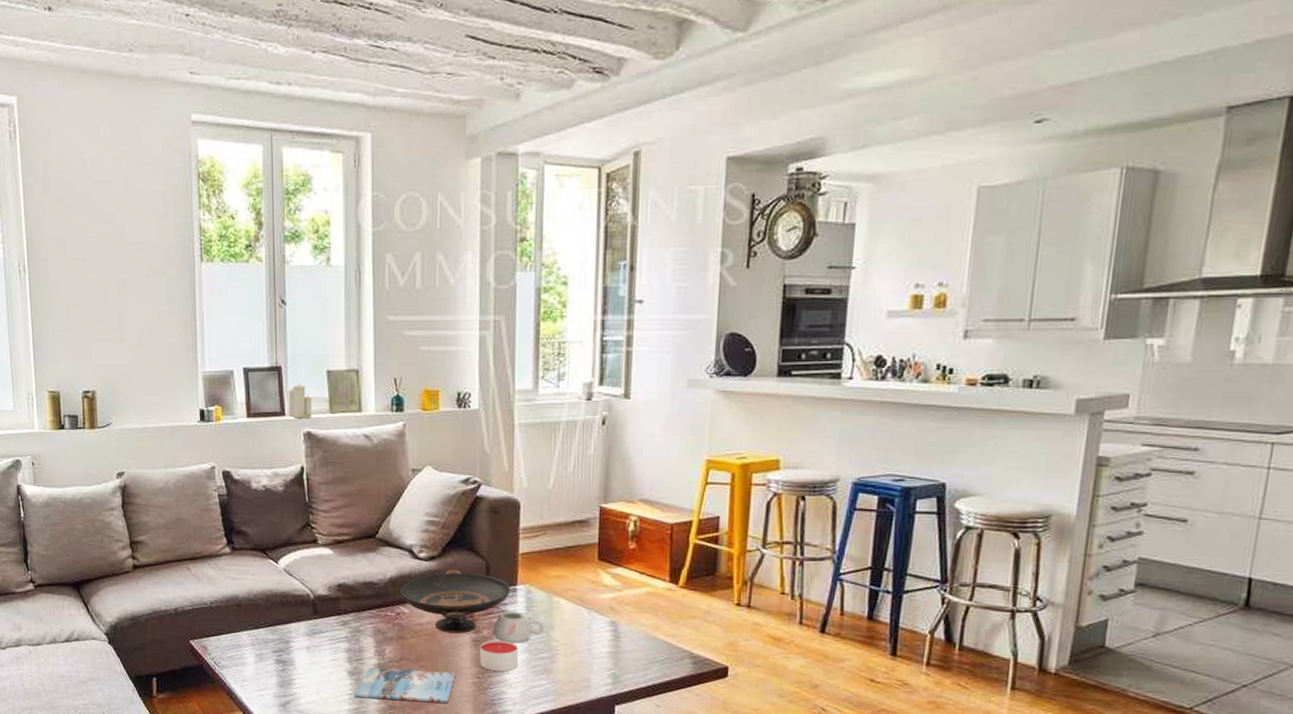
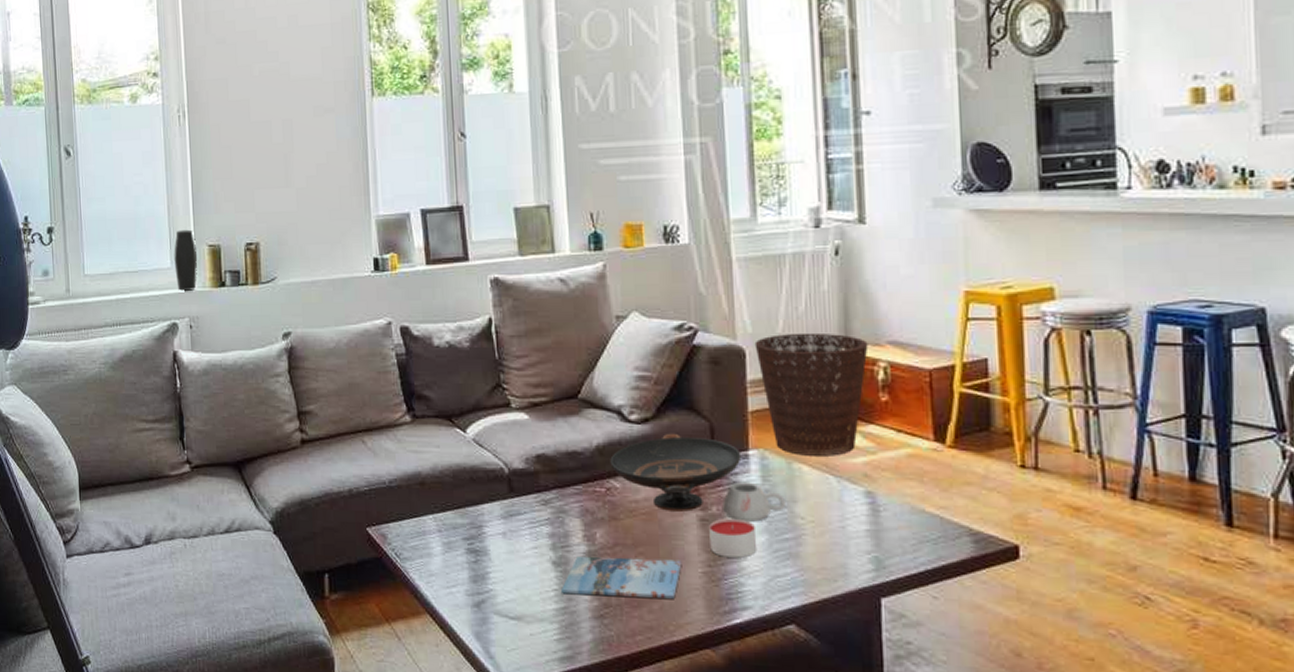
vase: none [16,376,39,432] -> present [174,229,198,291]
candle: present [288,382,313,419] -> none [471,222,499,263]
basket: none [528,489,623,592] -> present [754,332,868,456]

